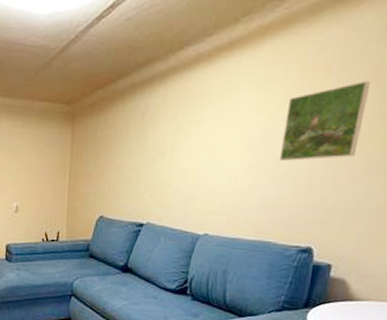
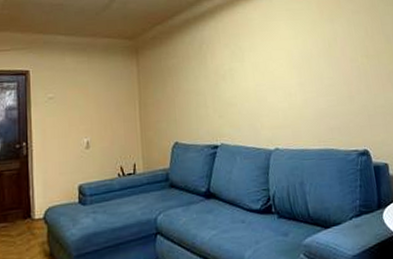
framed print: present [279,81,370,161] -> none [316,11,377,76]

